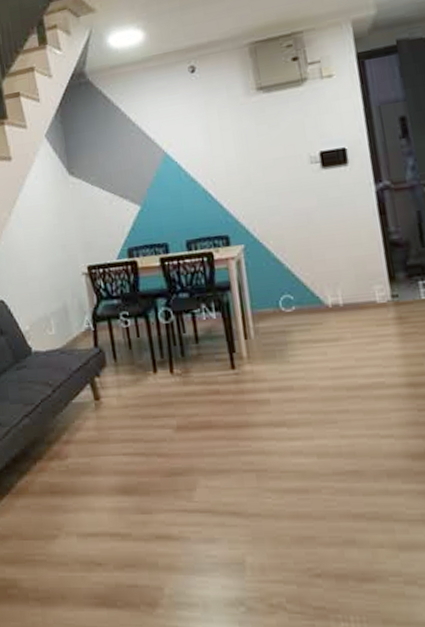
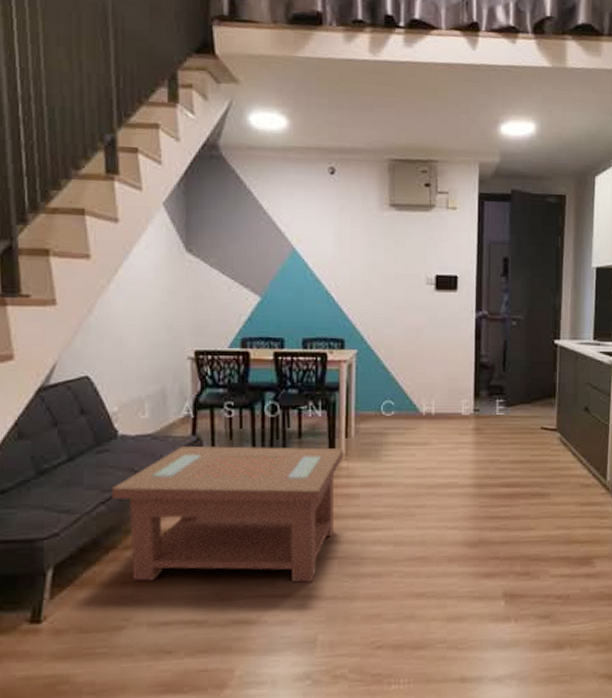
coffee table: none [31,350,247,497] -> present [111,445,344,583]

